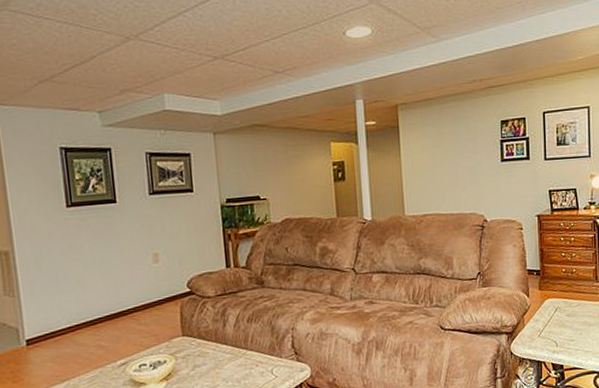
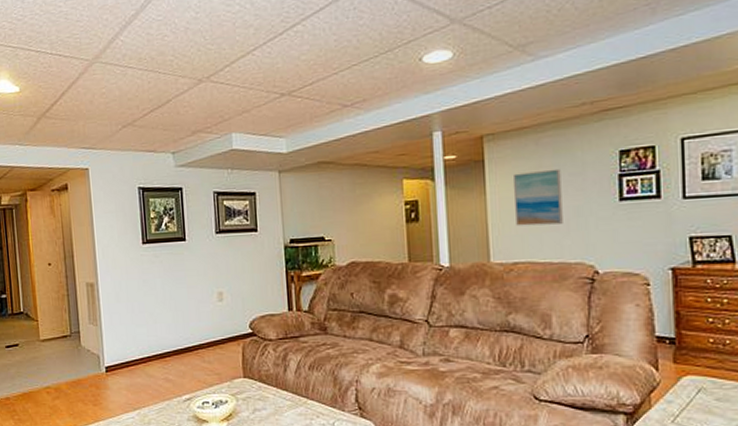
wall art: none [421,135,460,184] -> present [512,168,563,227]

